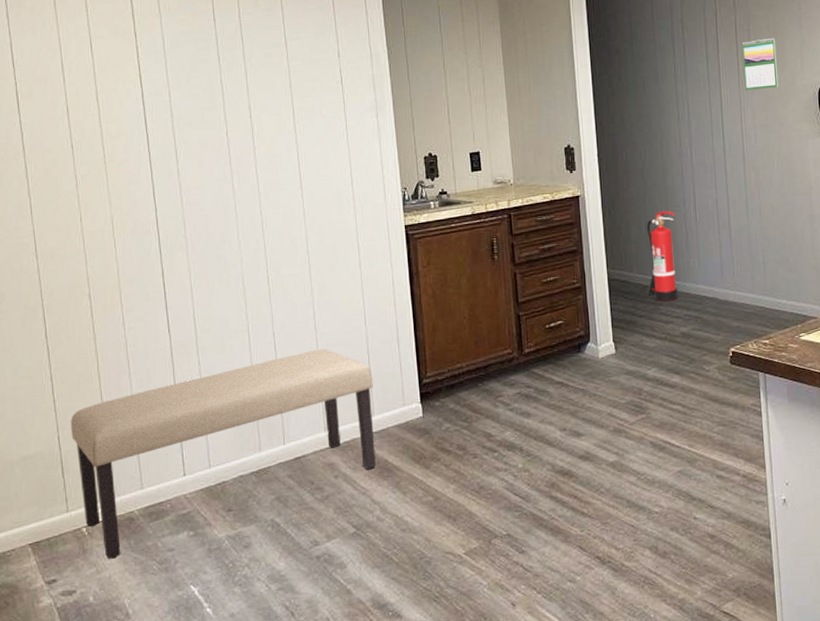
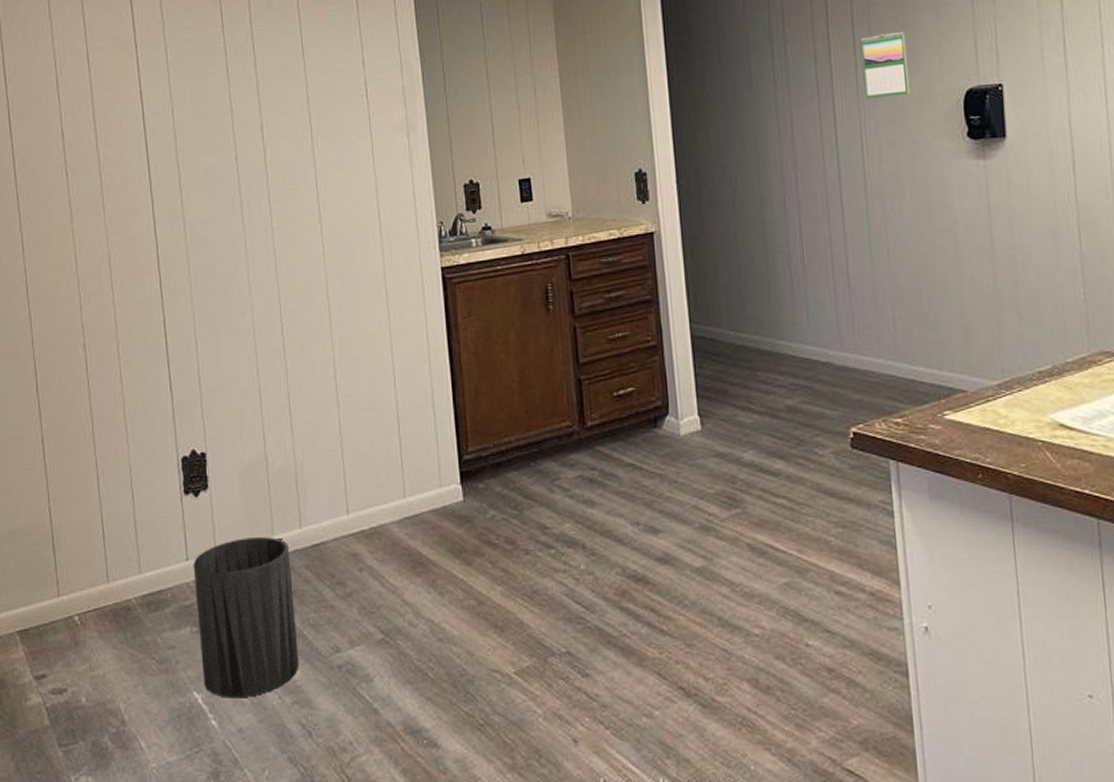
bench: present [71,349,376,559] -> none [63,415,408,654]
trash can: none [189,453,283,589] -> present [193,537,299,698]
fire extinguisher: present [646,210,679,301] -> none [739,251,782,365]

